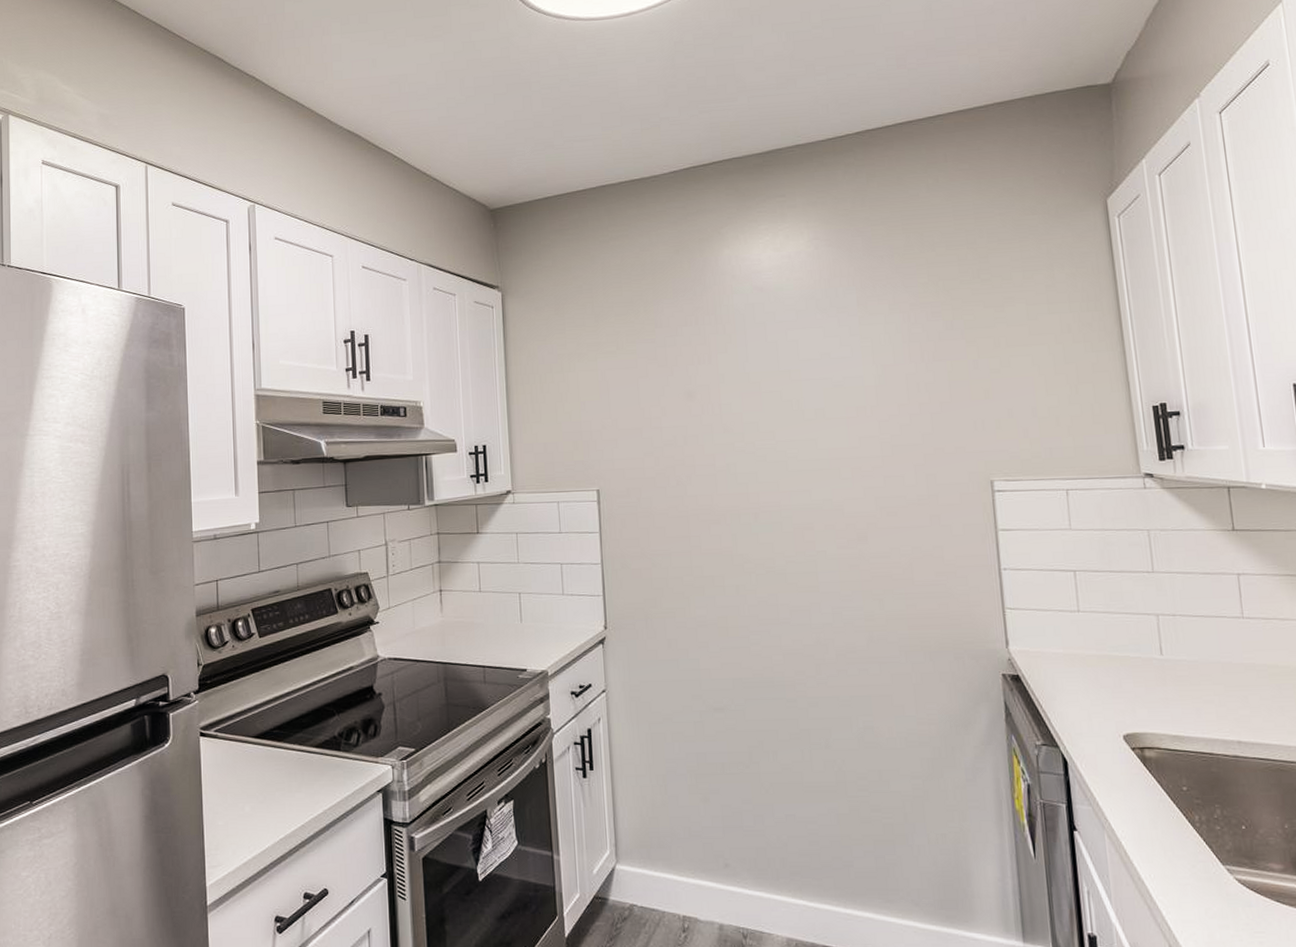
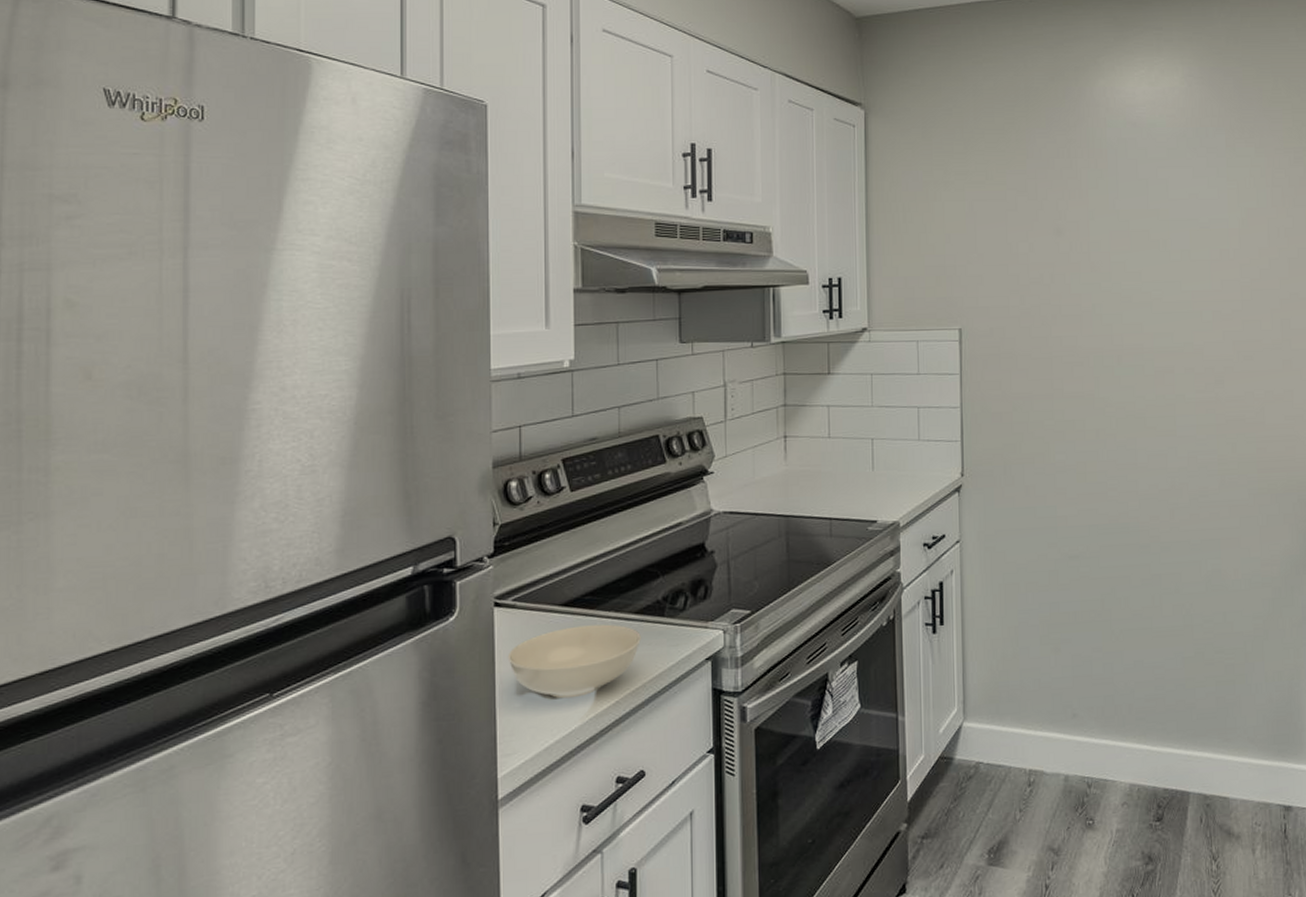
bowl: none [211,755,321,820] -> present [507,624,641,699]

